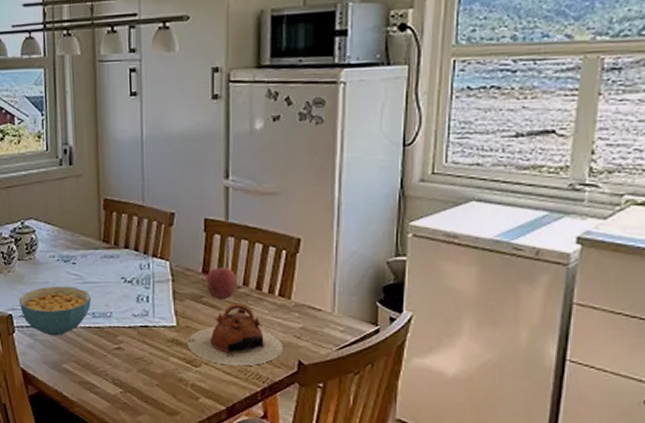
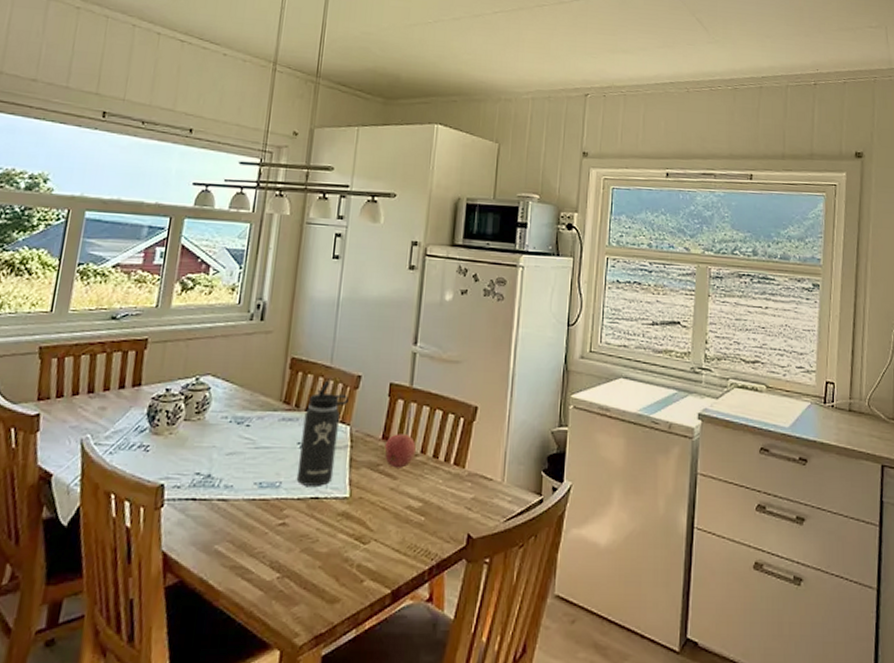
cereal bowl: present [19,286,91,336] -> none [175,451,261,511]
thermos bottle: none [124,219,166,316] -> present [296,380,350,486]
teapot: present [187,303,283,367] -> none [358,472,454,542]

